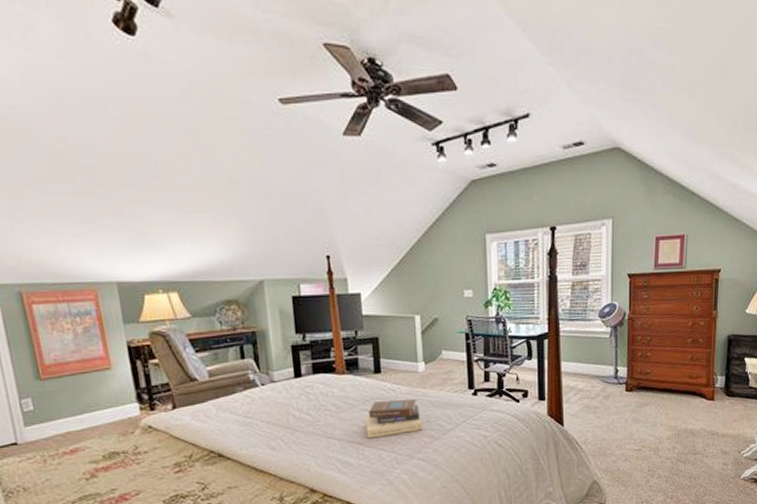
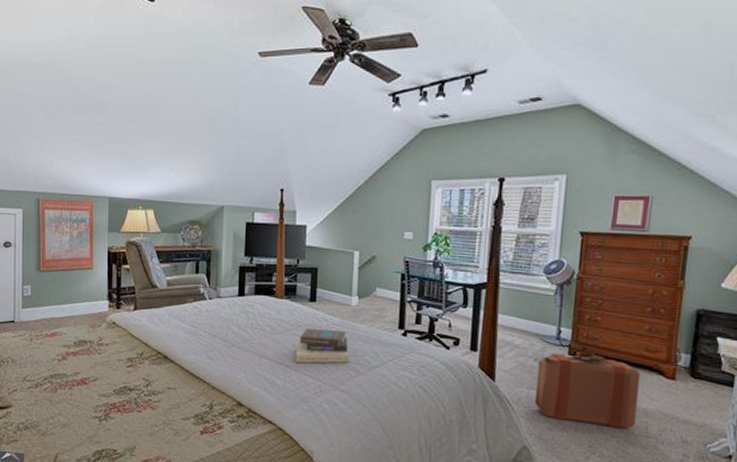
suitcase: none [595,385,687,452] -> present [532,351,641,429]

